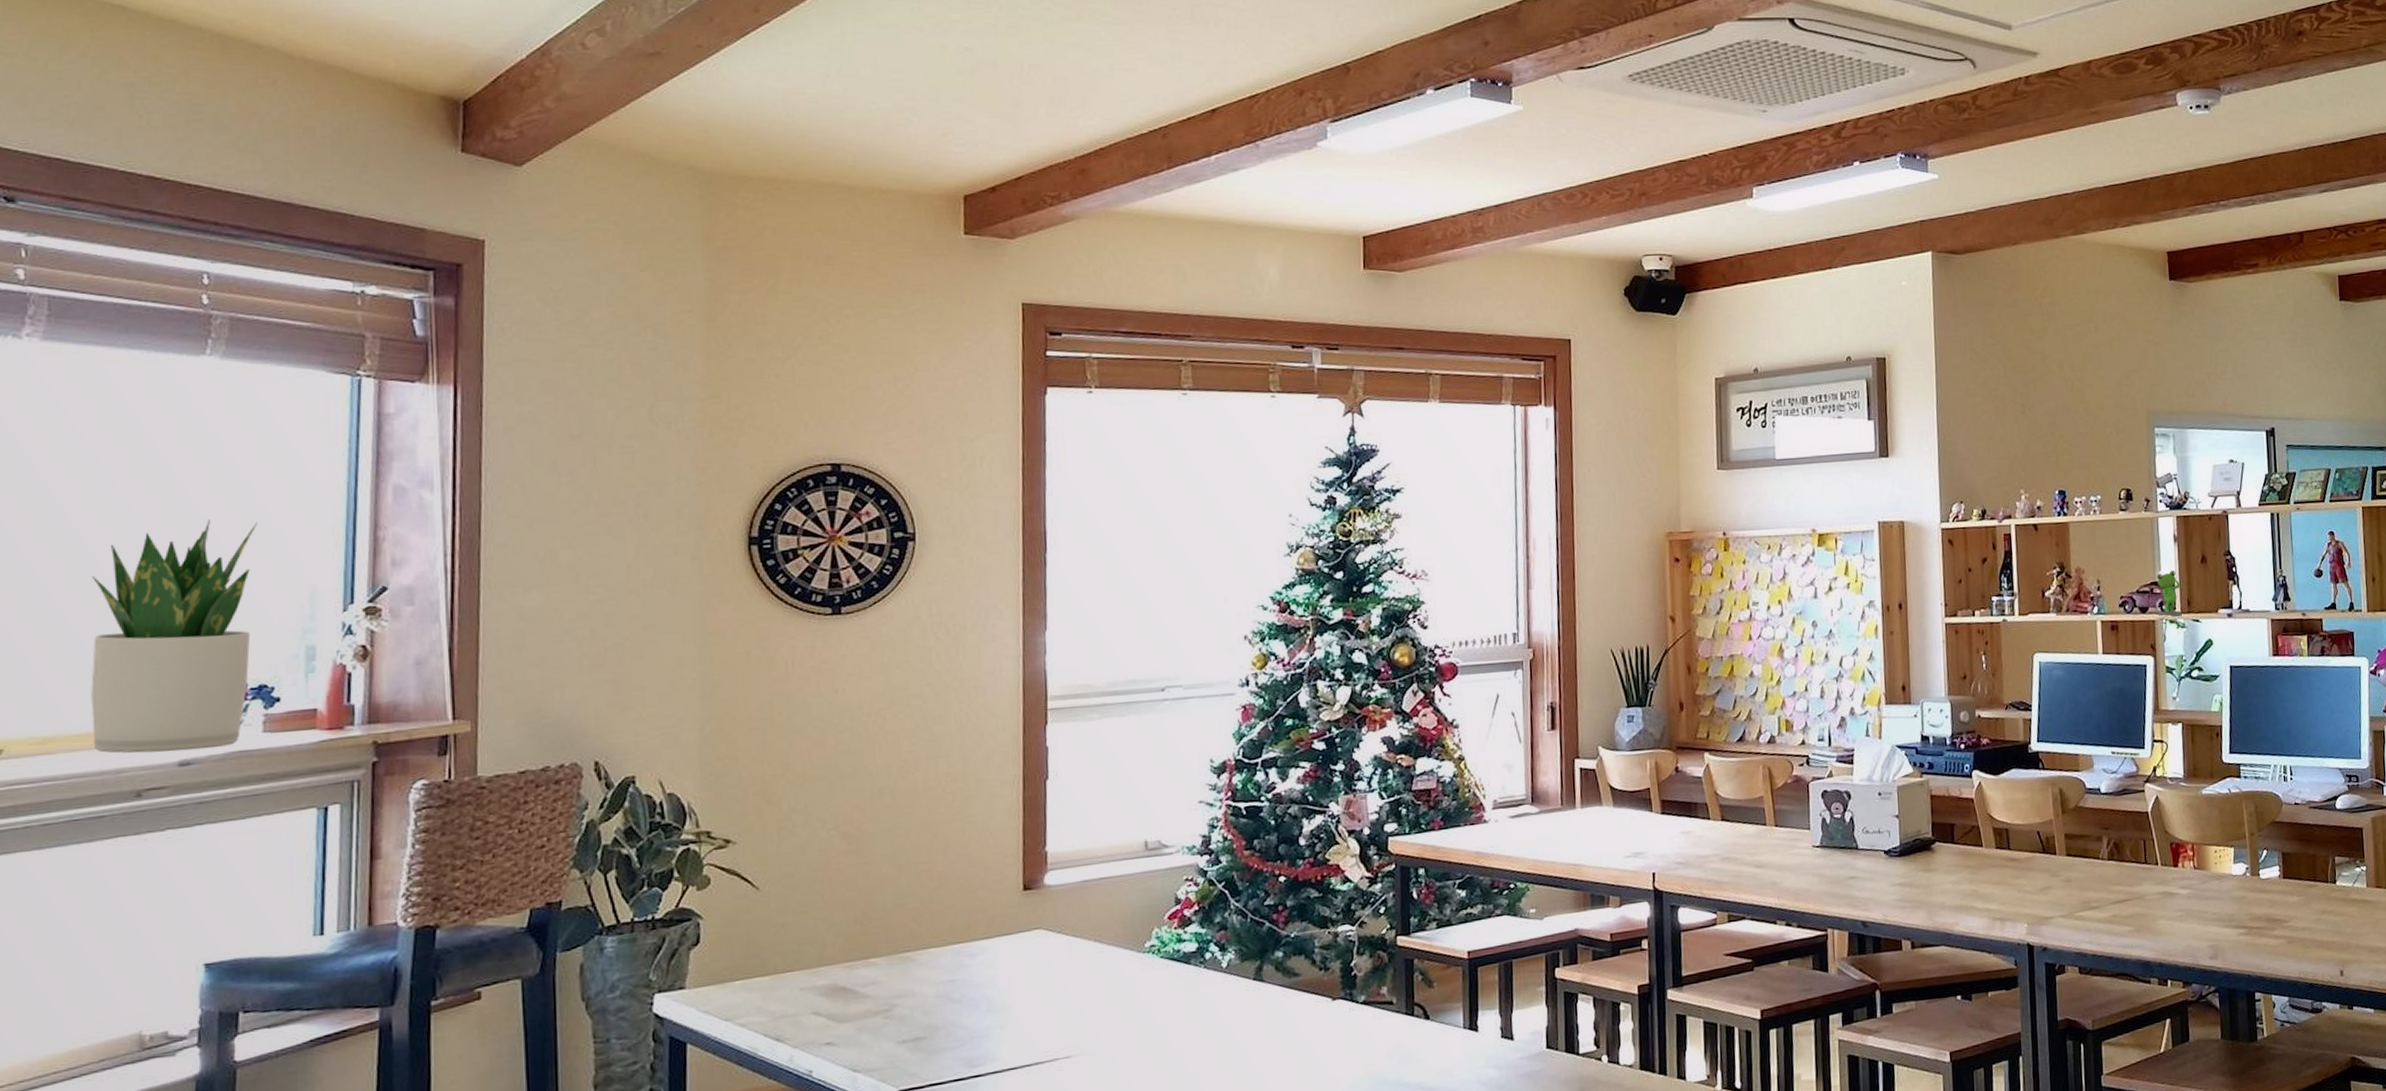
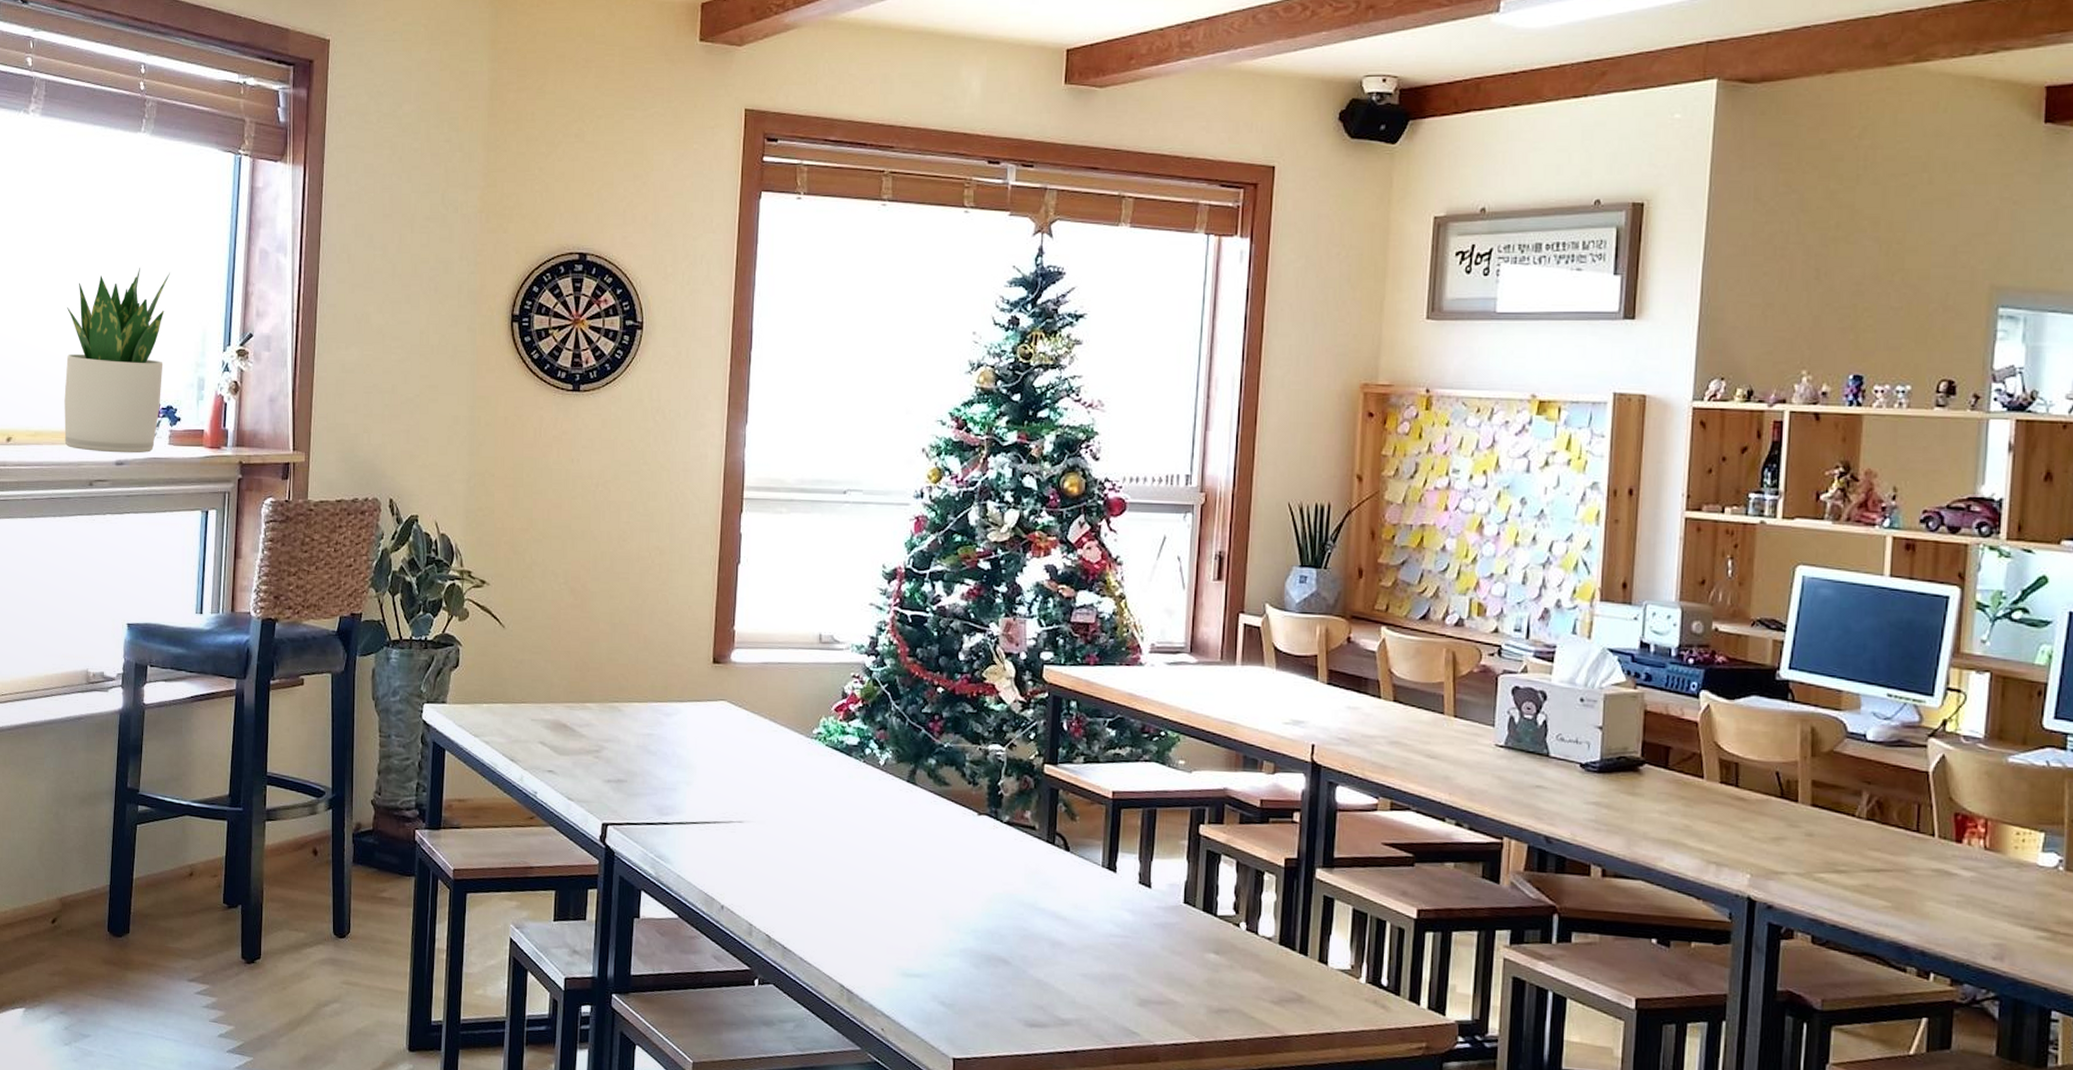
figurine: present [2156,570,2182,617] -> none [1973,485,2011,543]

